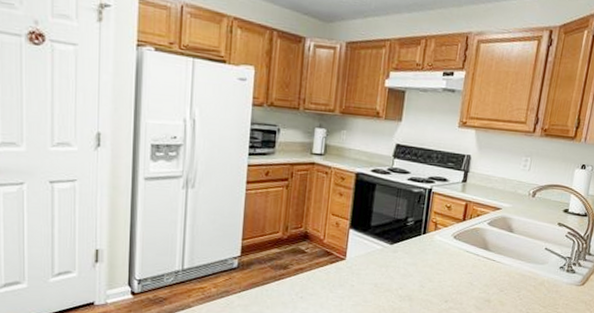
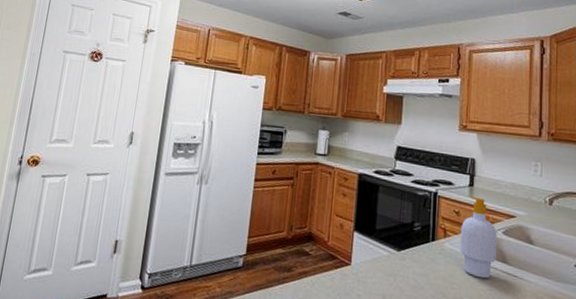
soap bottle: none [447,191,483,264] -> present [459,196,497,279]

